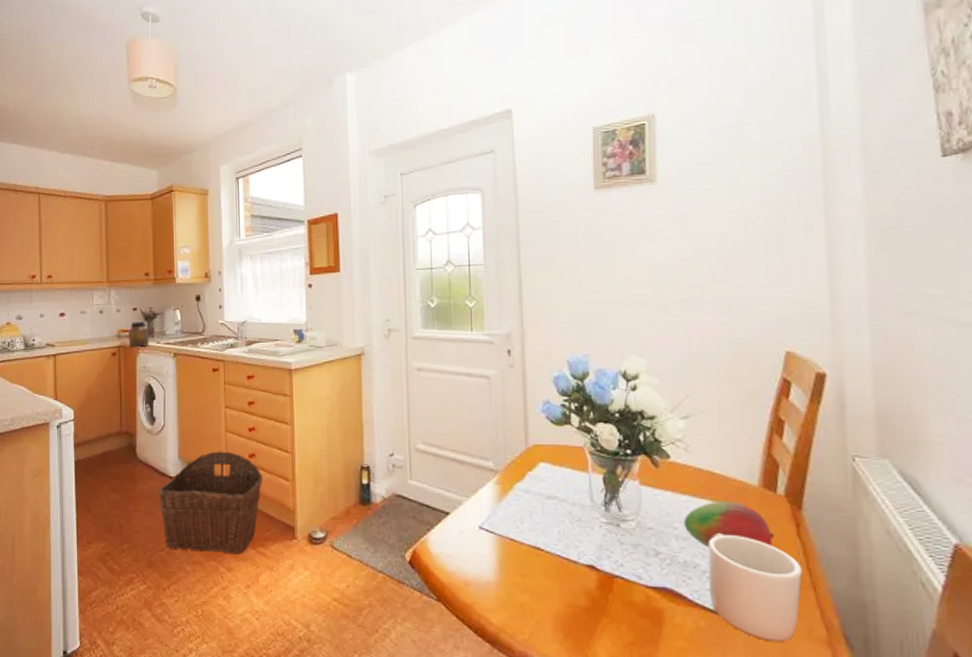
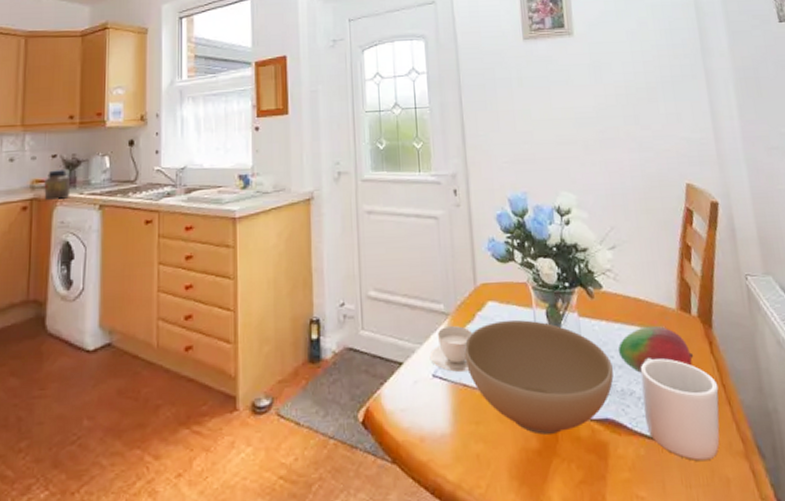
wicker basket: present [158,451,263,555] -> none [70,314,201,441]
teacup: none [476,483,522,528] -> present [429,326,473,373]
bowl: none [512,482,676,595] -> present [464,319,614,435]

